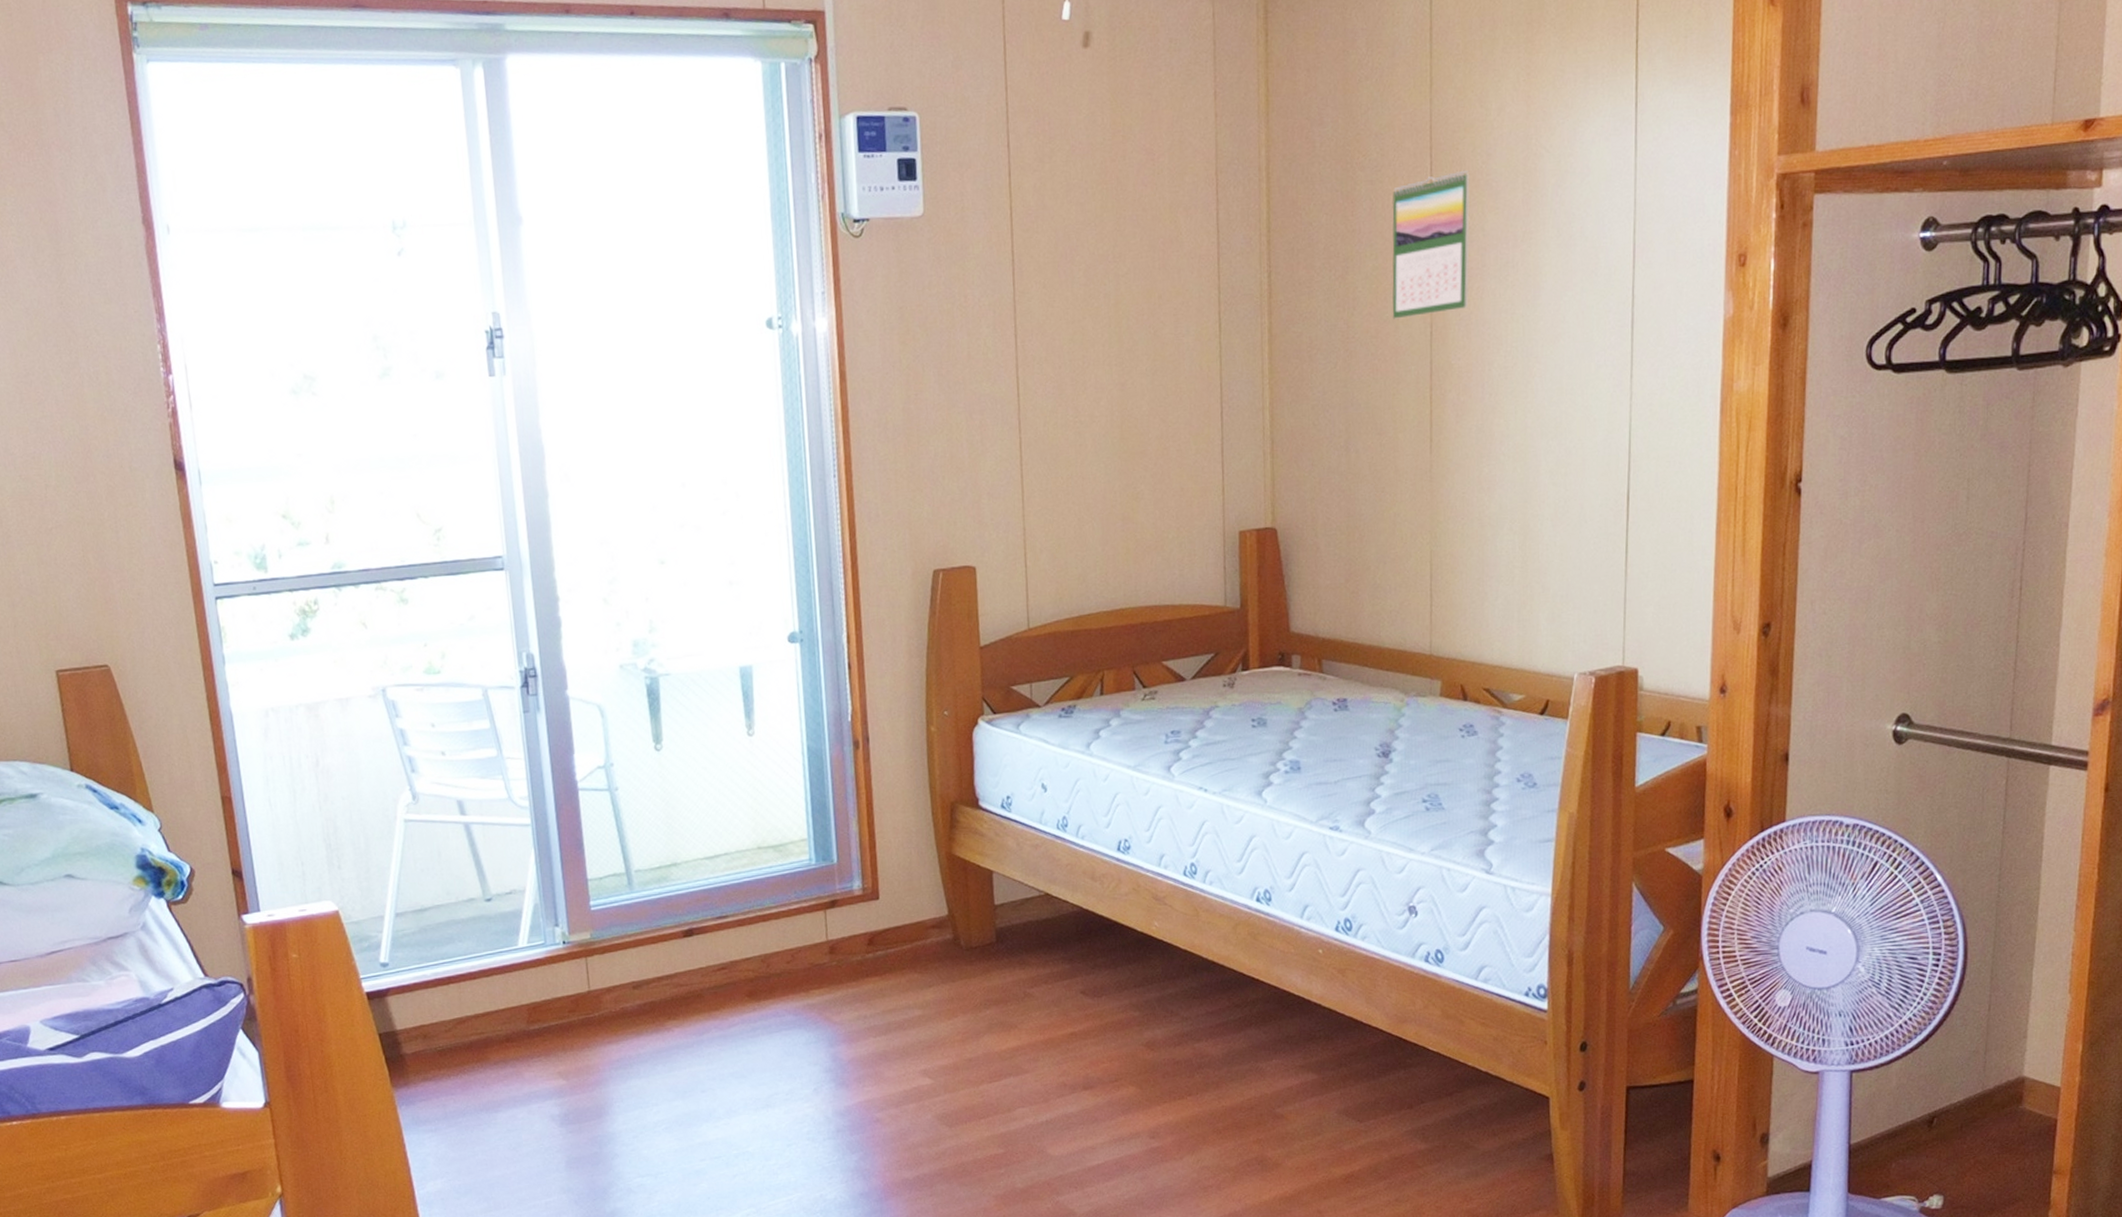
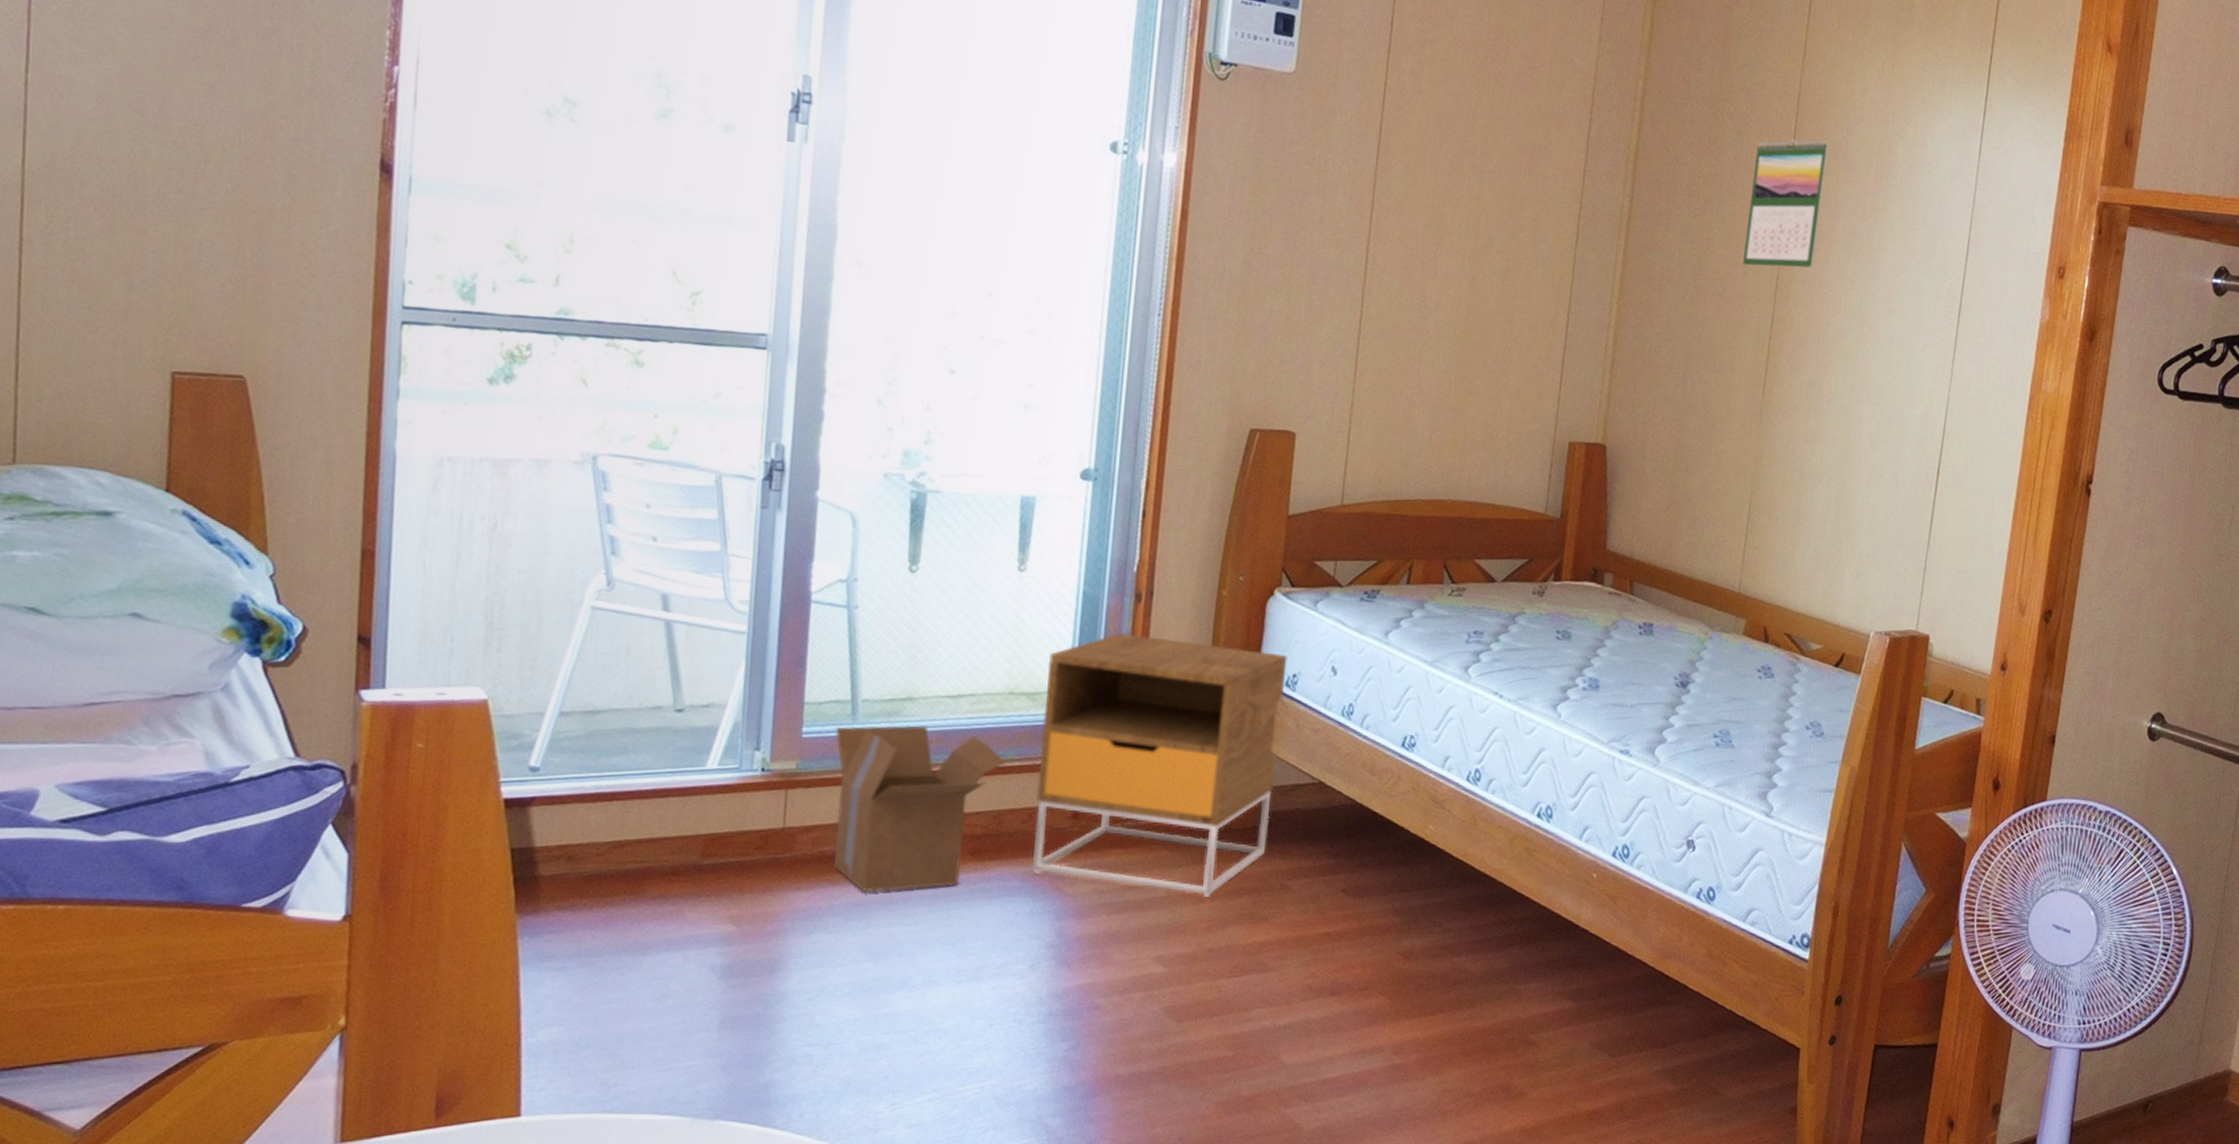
cardboard box: none [617,887,764,1040] -> present [834,725,1006,893]
nightstand: none [786,778,1005,1012] -> present [1031,632,1288,897]

